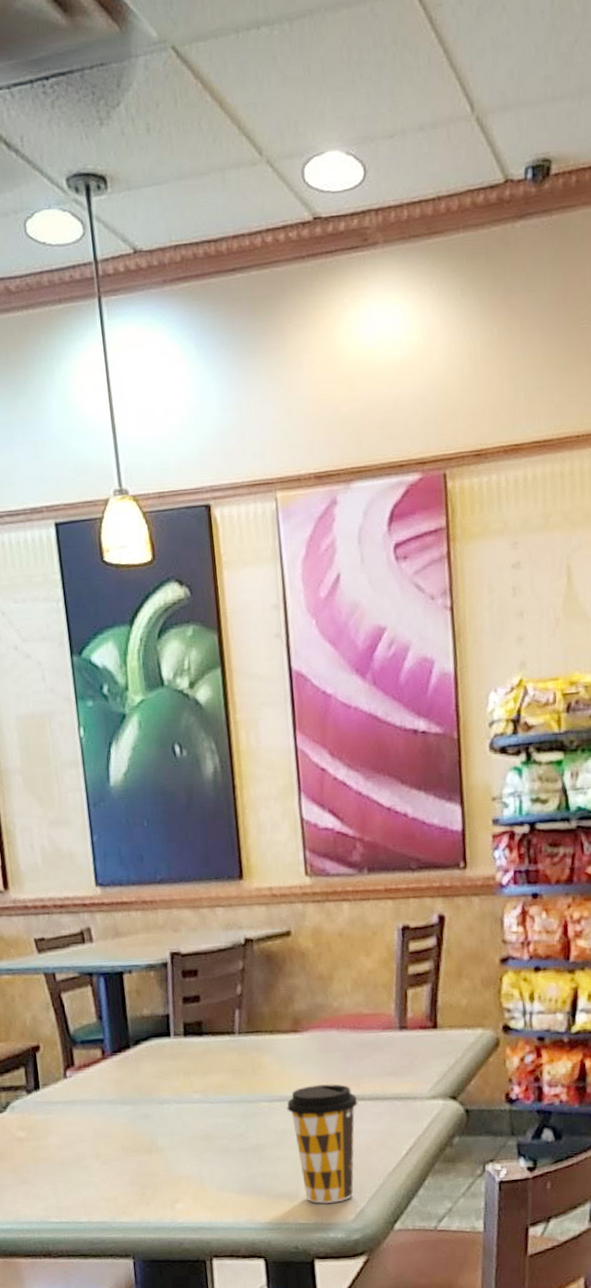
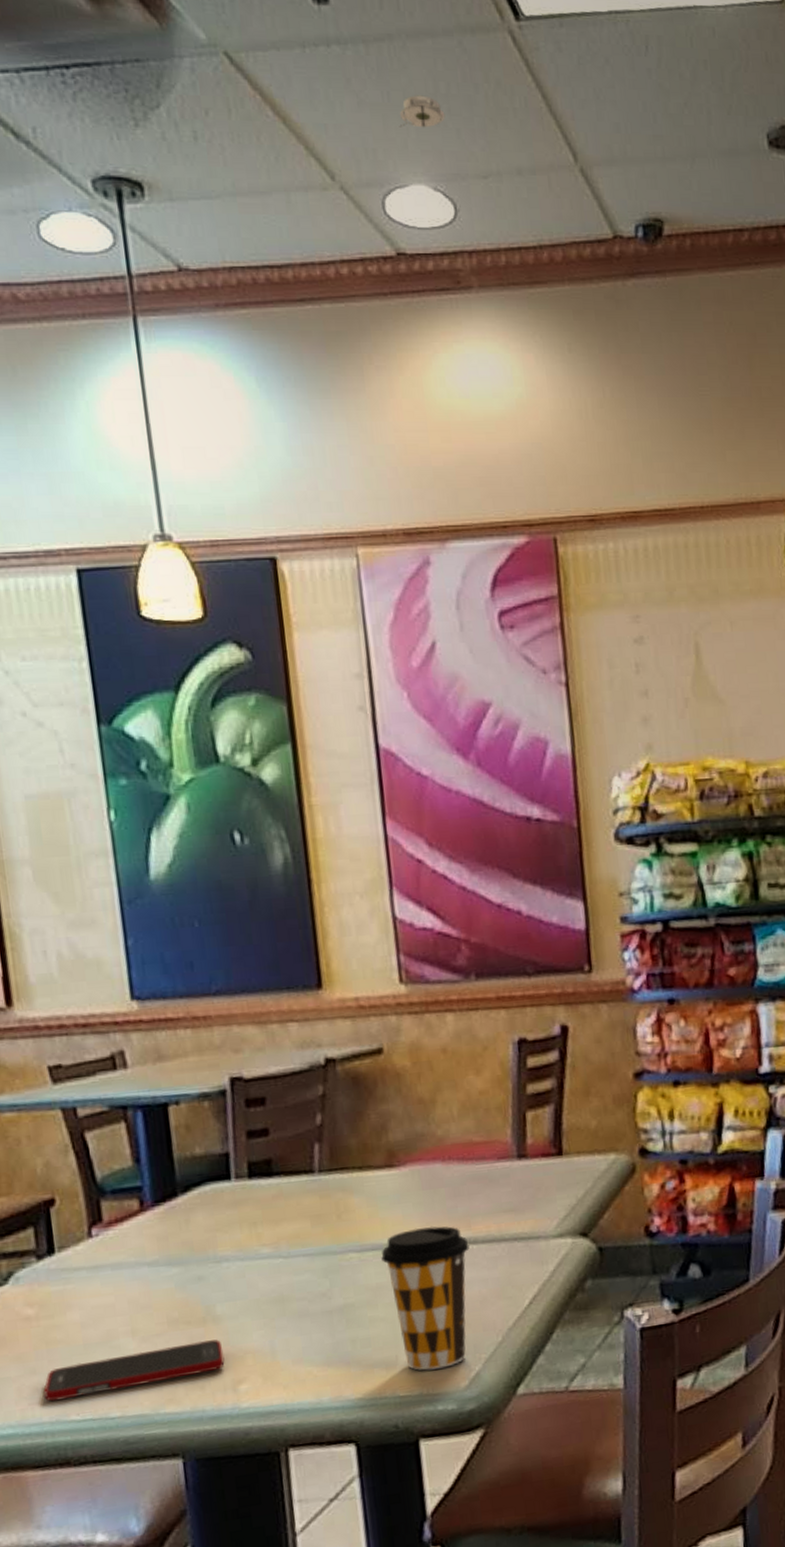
cell phone: none [32,1166,165,1206] -> present [43,1339,225,1402]
smoke detector: none [317,64,358,98] -> present [399,95,446,128]

